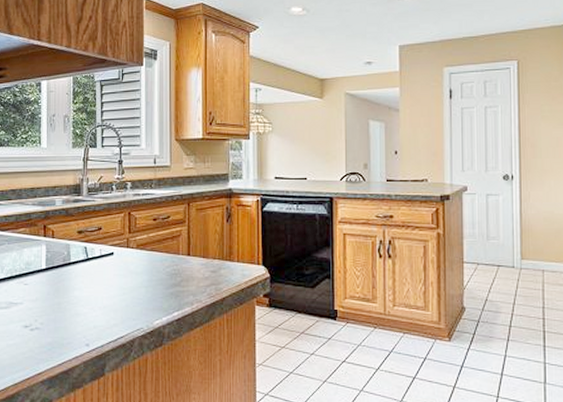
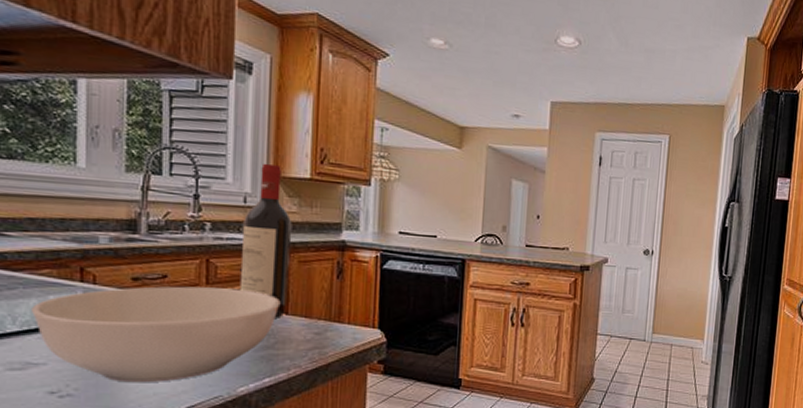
bowl: none [13,236,184,318] -> present [32,286,281,383]
wine bottle: none [153,129,190,259] -> present [239,163,292,318]

